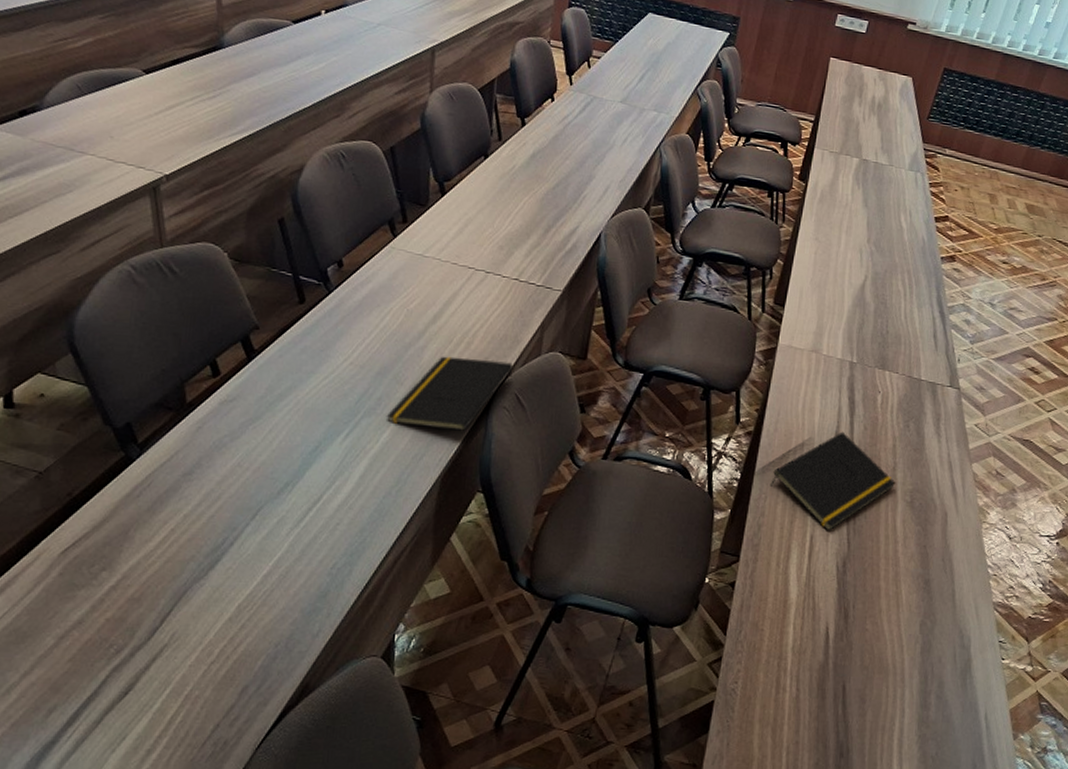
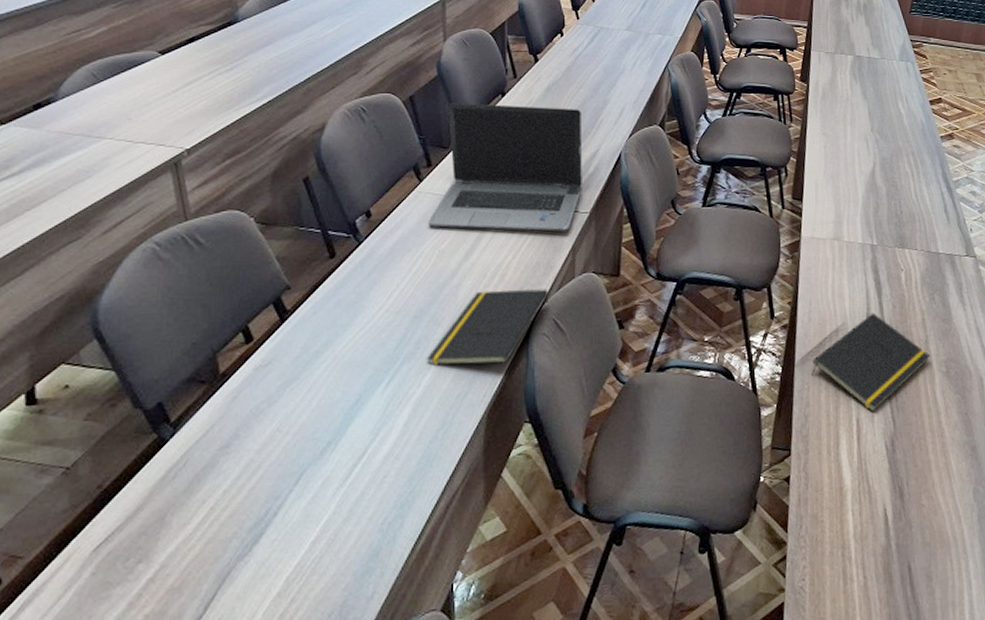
laptop computer: none [398,158,565,307] -> present [428,102,582,231]

